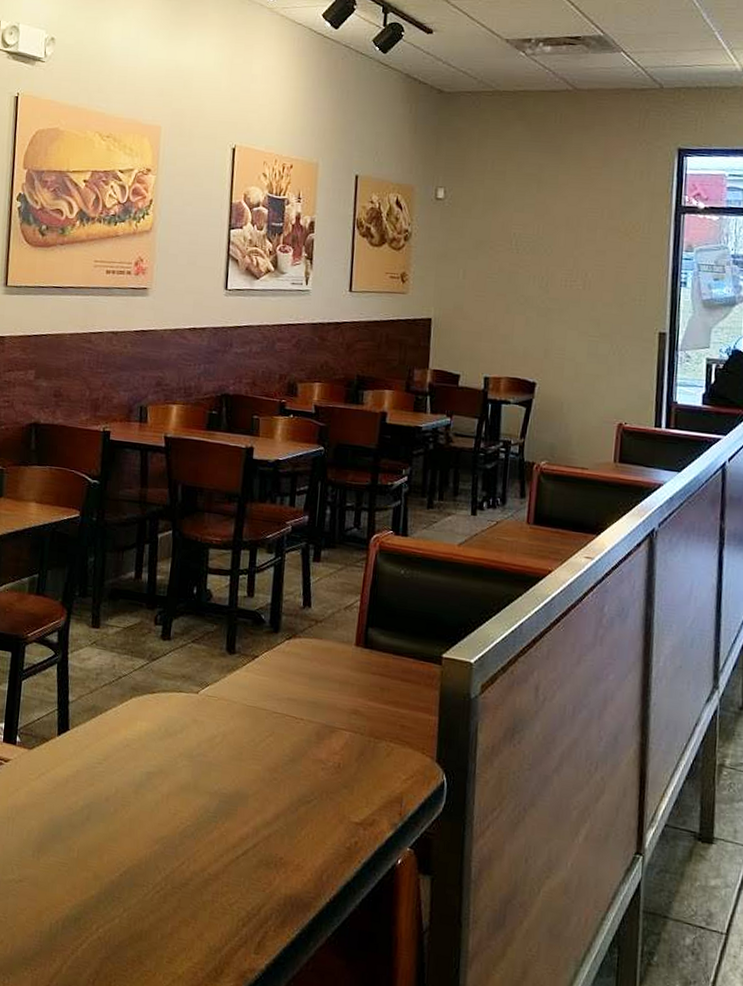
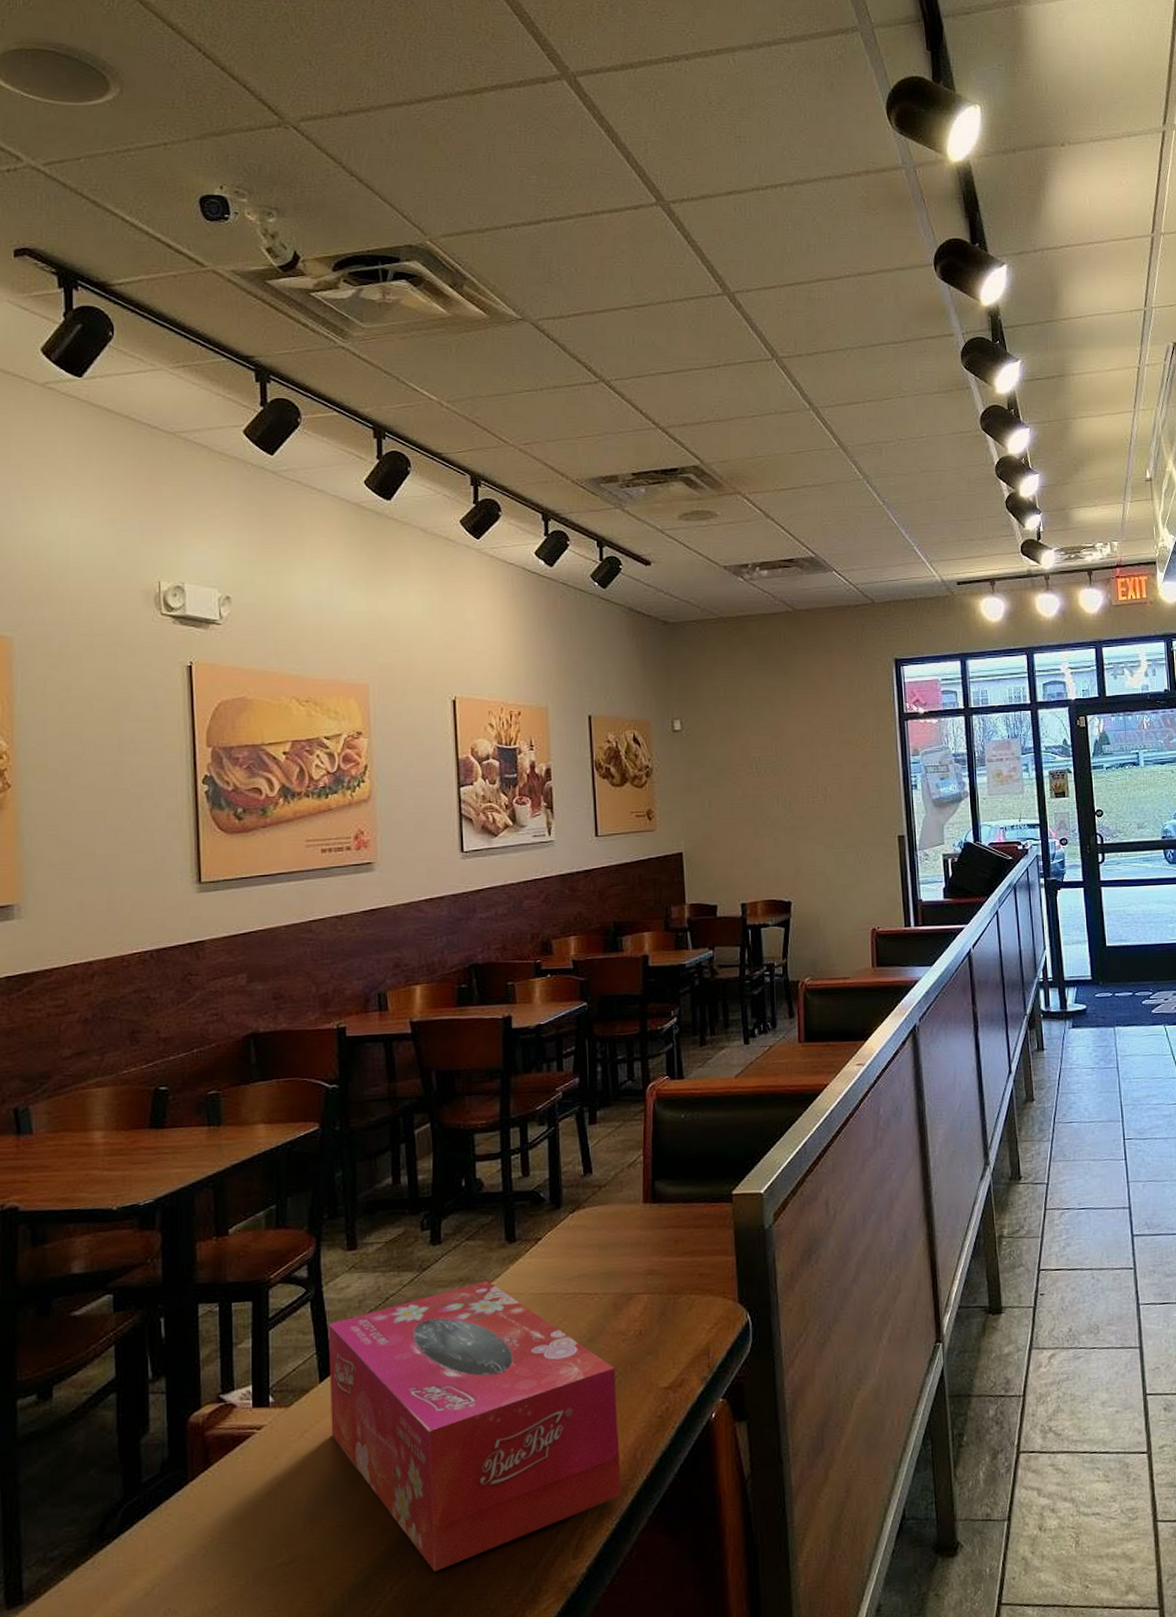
tissue box: none [62,682,312,927] -> present [328,1280,621,1573]

